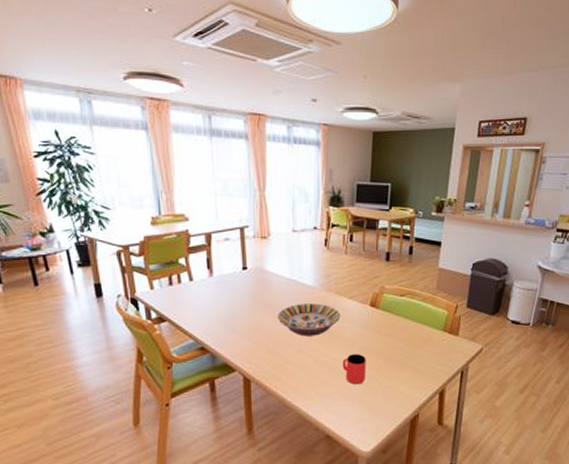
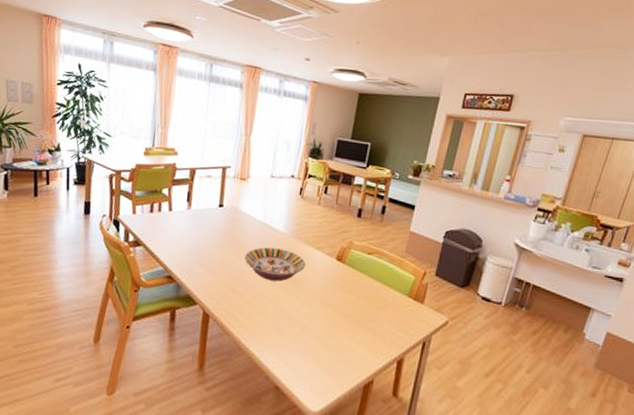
cup: present [342,354,366,385] -> none [301,306,326,339]

